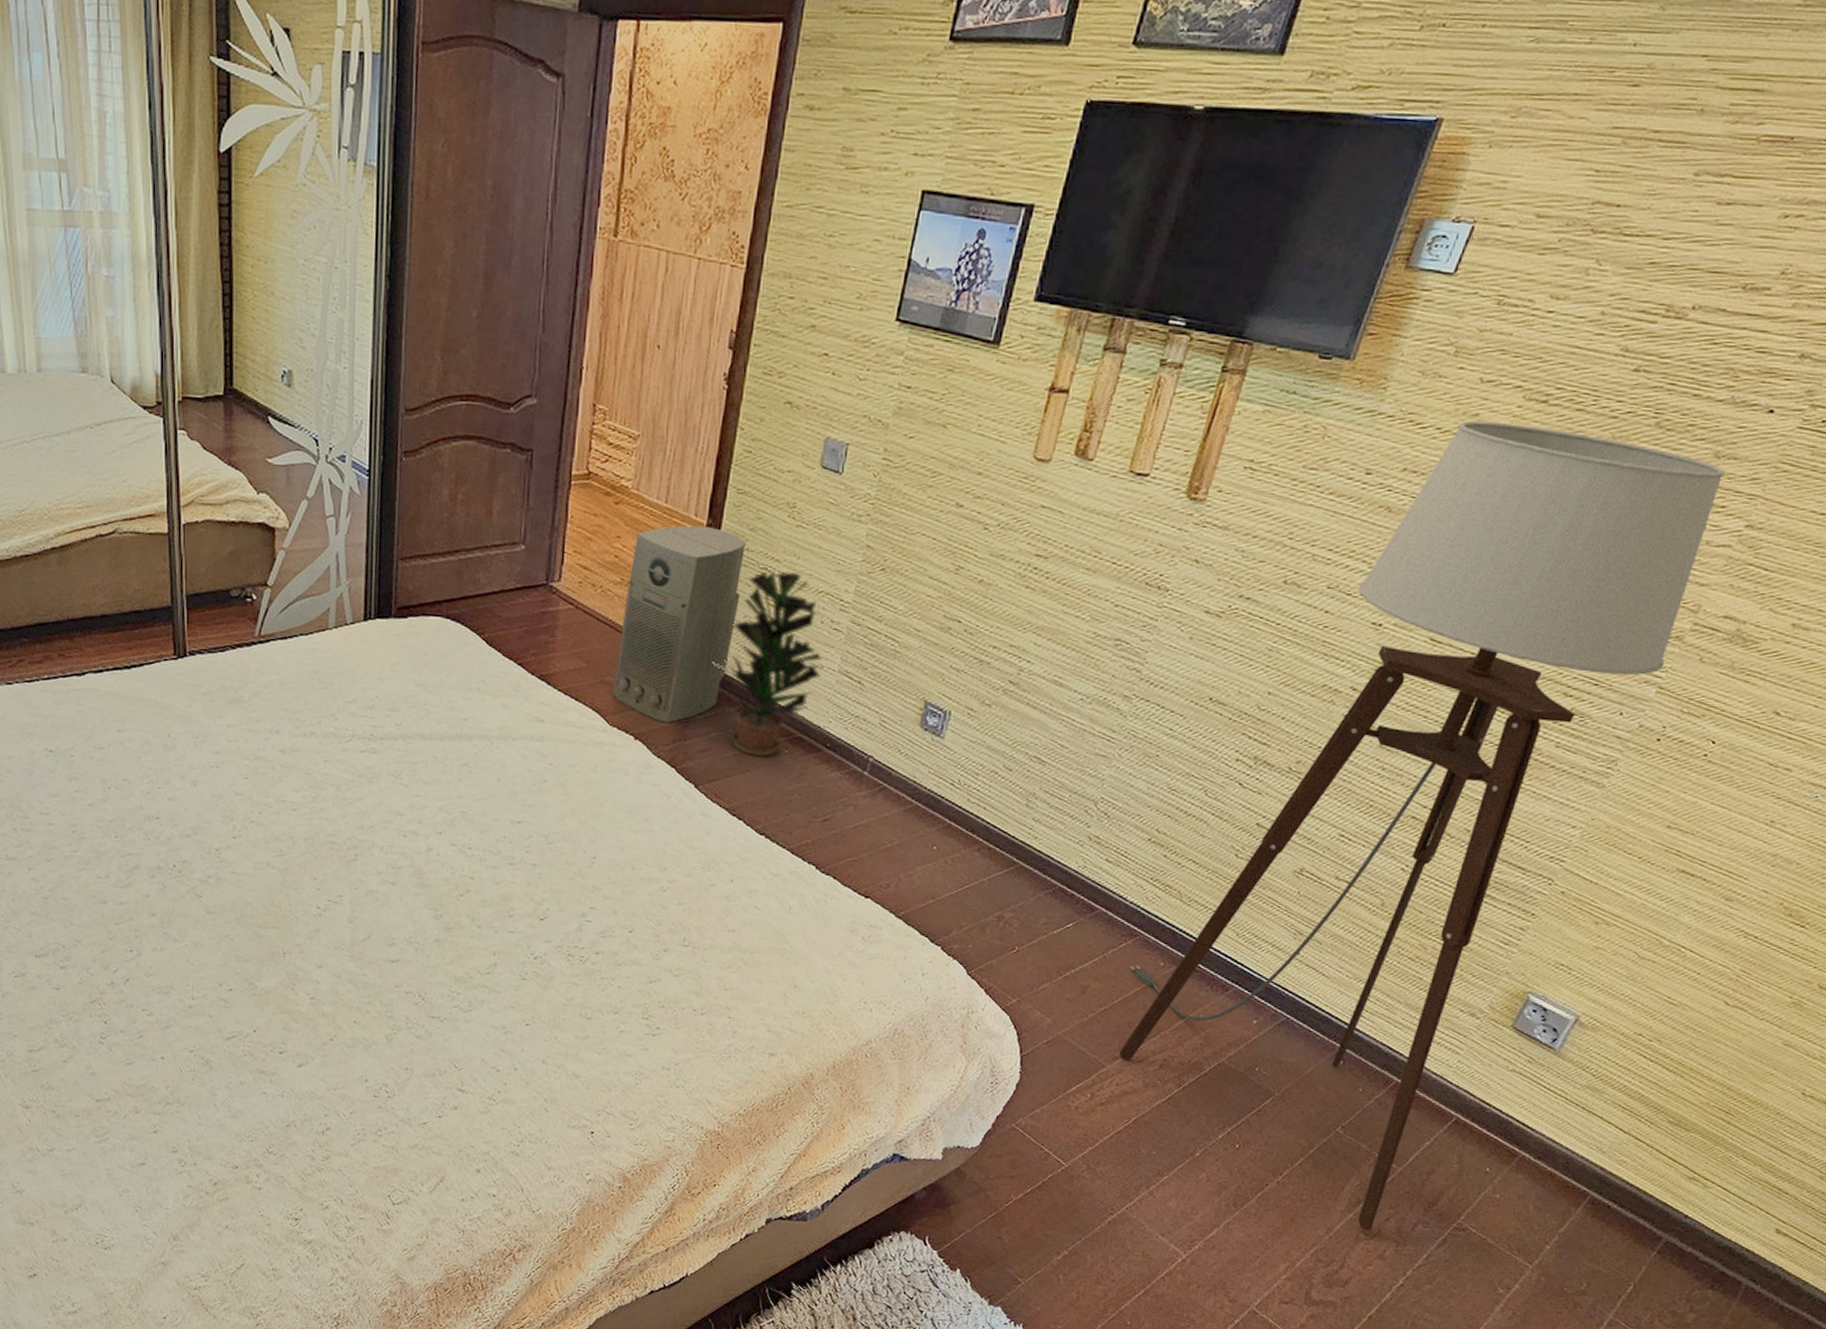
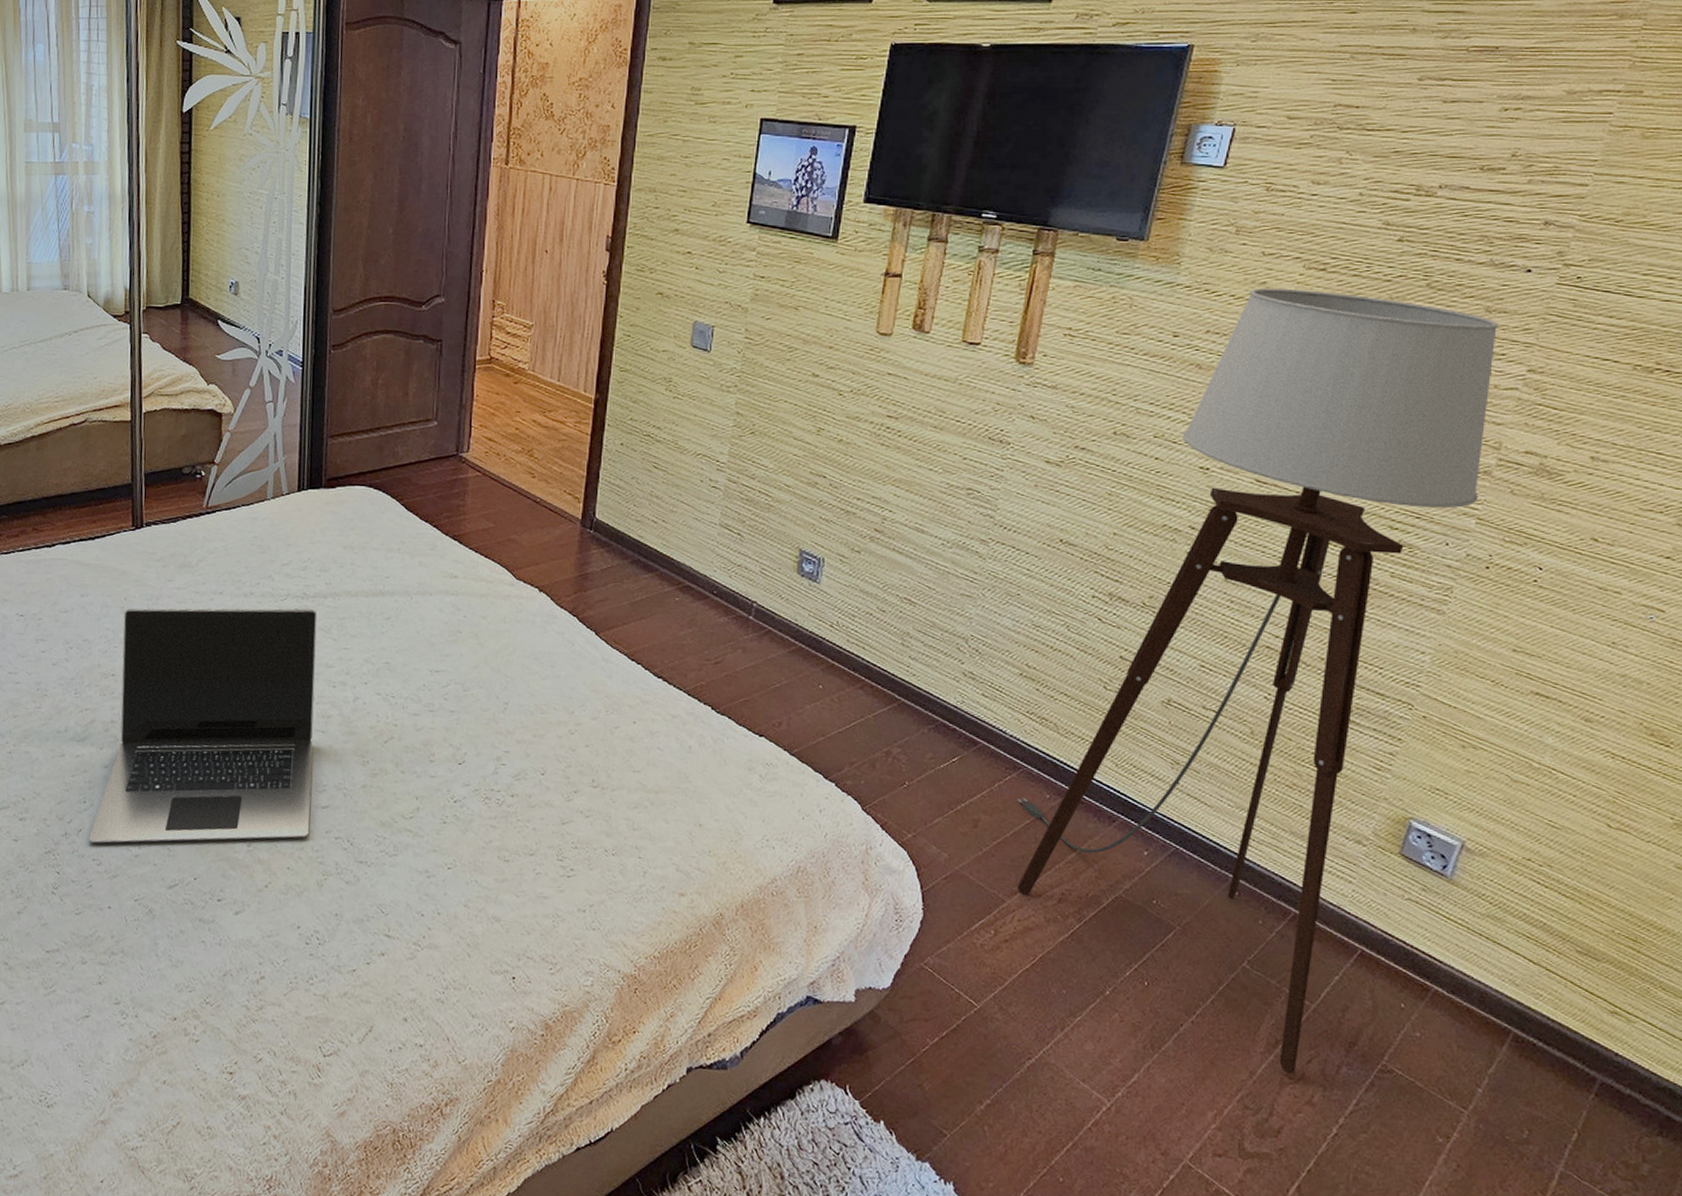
laptop: none [137,746,387,994] -> present [89,608,318,843]
air purifier: present [613,525,746,723] -> none [518,400,630,576]
potted plant: present [712,571,824,758] -> none [605,437,706,606]

